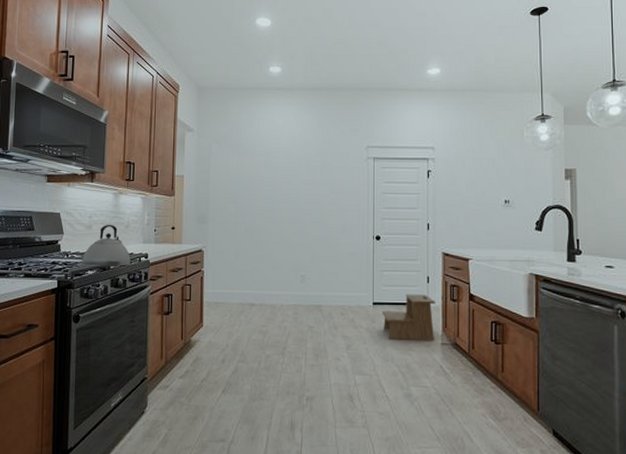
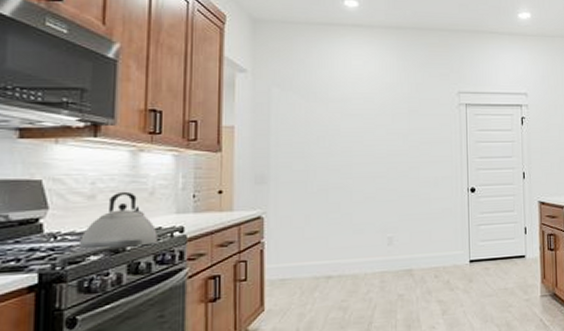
step stool: present [381,294,435,340] -> none [479,246,533,298]

